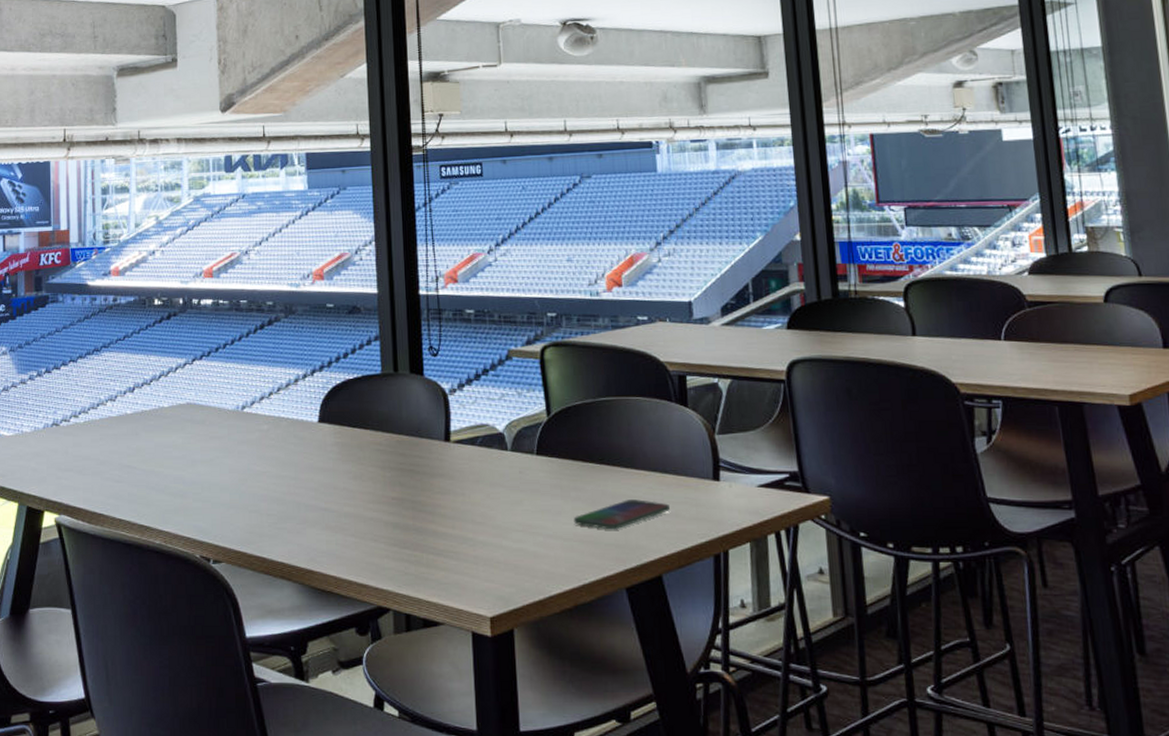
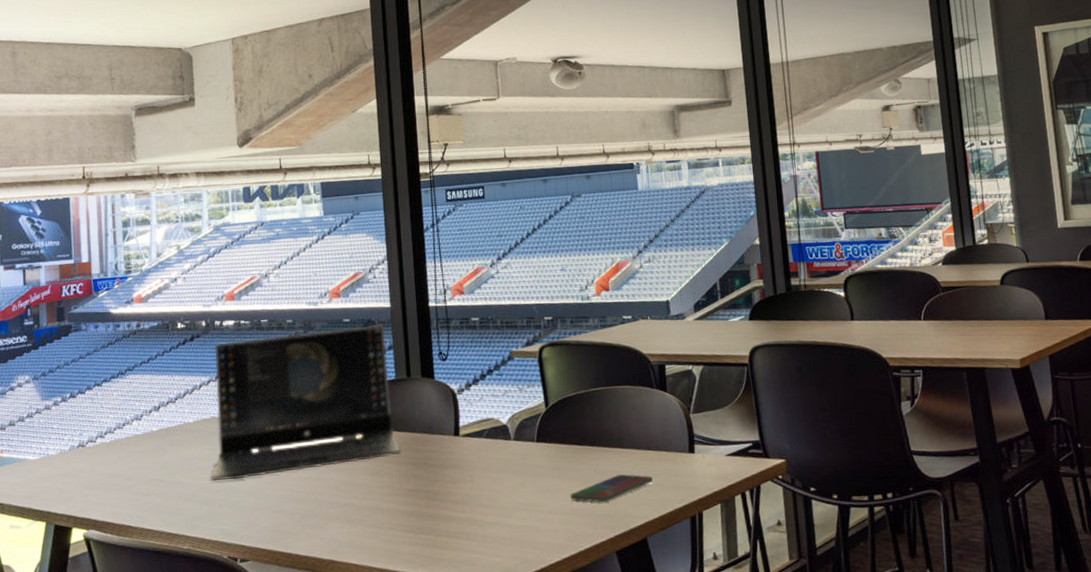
laptop computer: none [184,312,385,473] -> present [210,325,400,482]

